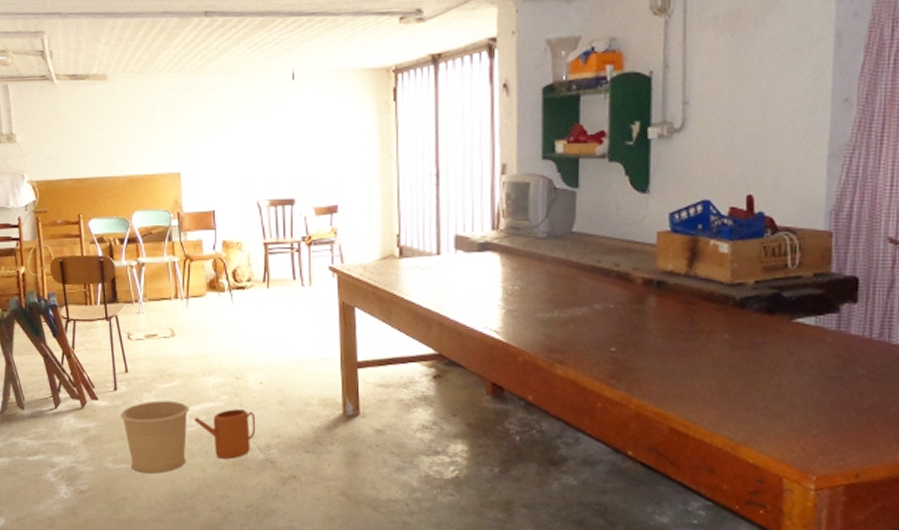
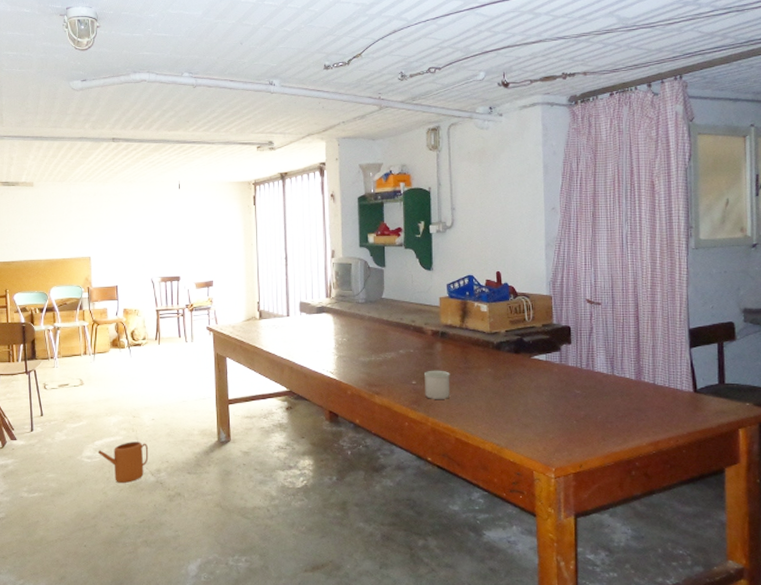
bucket: present [120,400,189,474] -> none [35,438,94,499]
mug: none [627,333,667,374] -> present [423,370,451,399]

